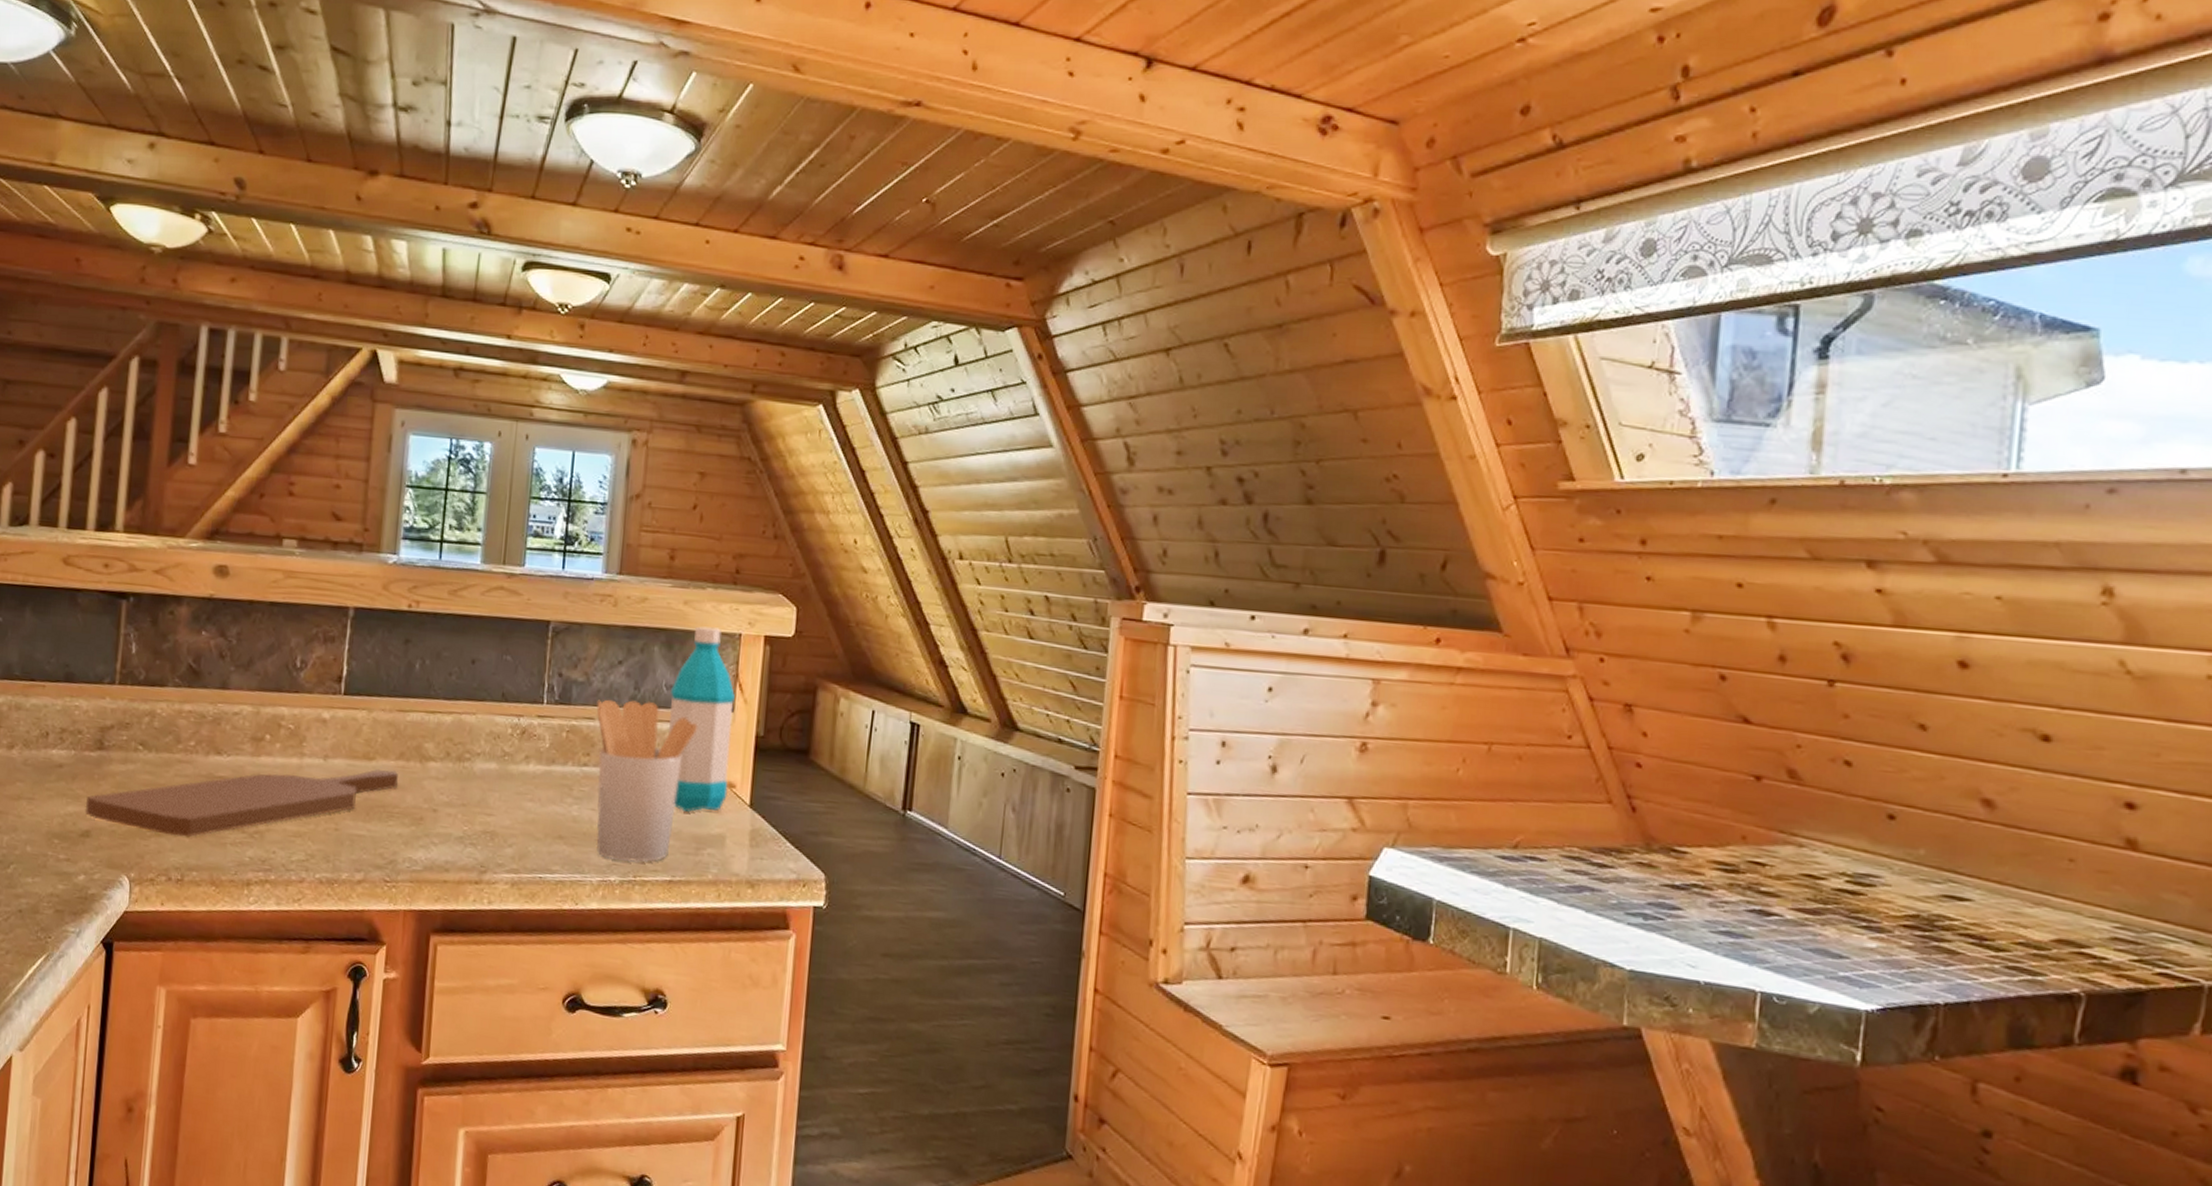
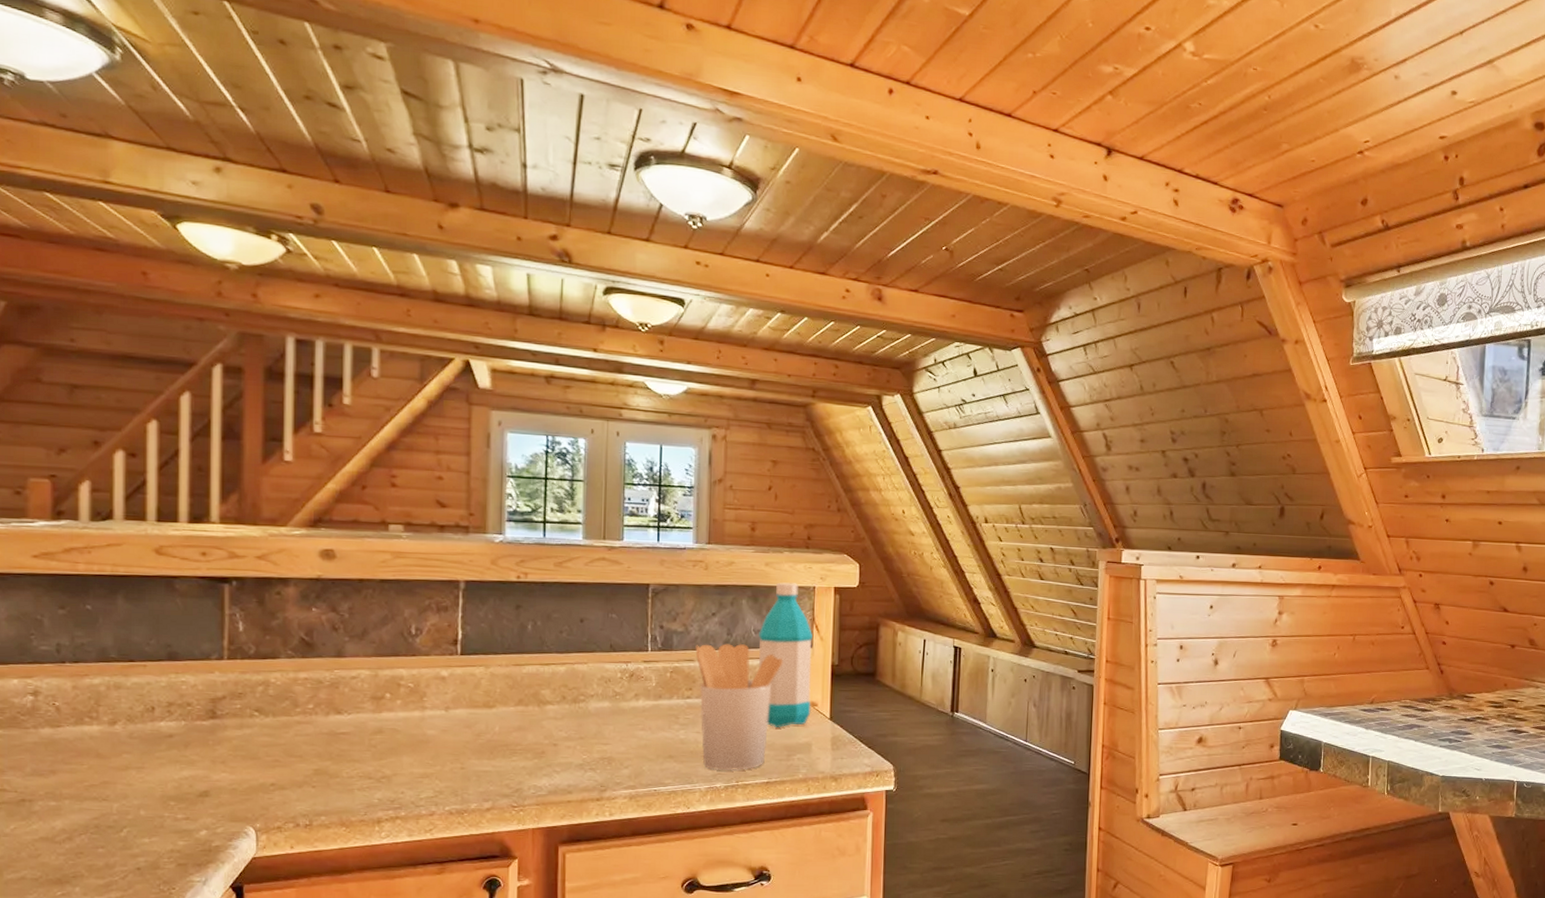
cutting board: present [85,768,398,838] -> none [201,714,518,788]

